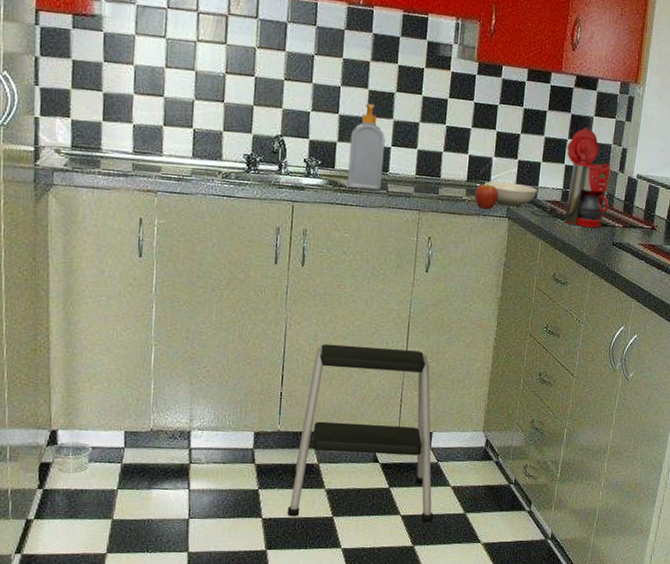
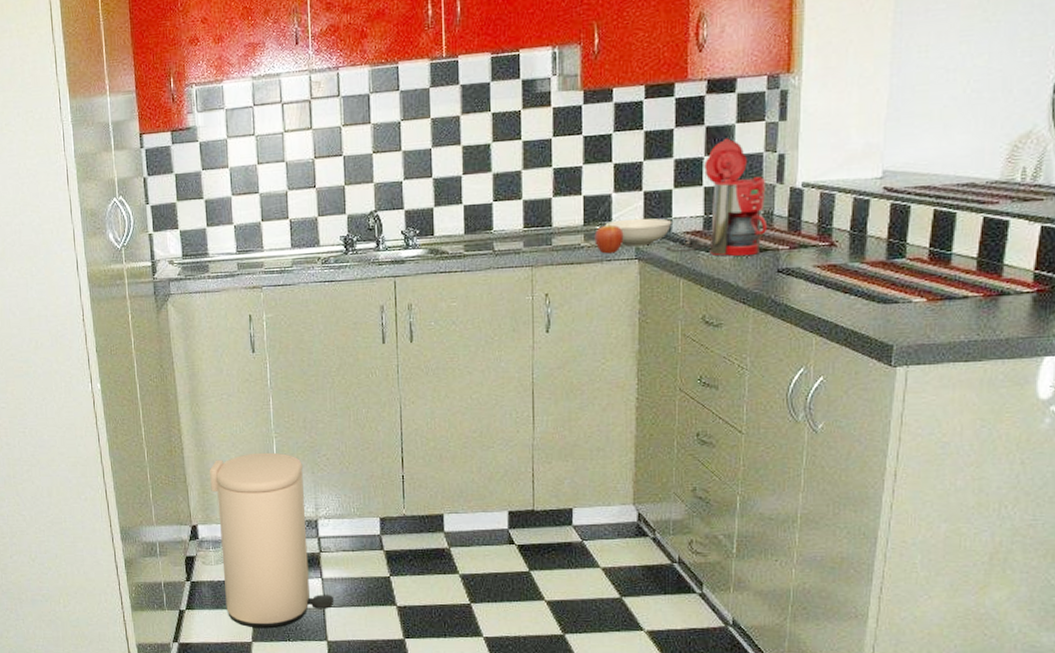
pedal bin: none [77,359,200,540] -> present [210,452,335,629]
step stool: present [287,344,434,522] -> none [421,419,584,608]
soap bottle: present [347,103,385,191] -> none [447,160,487,254]

